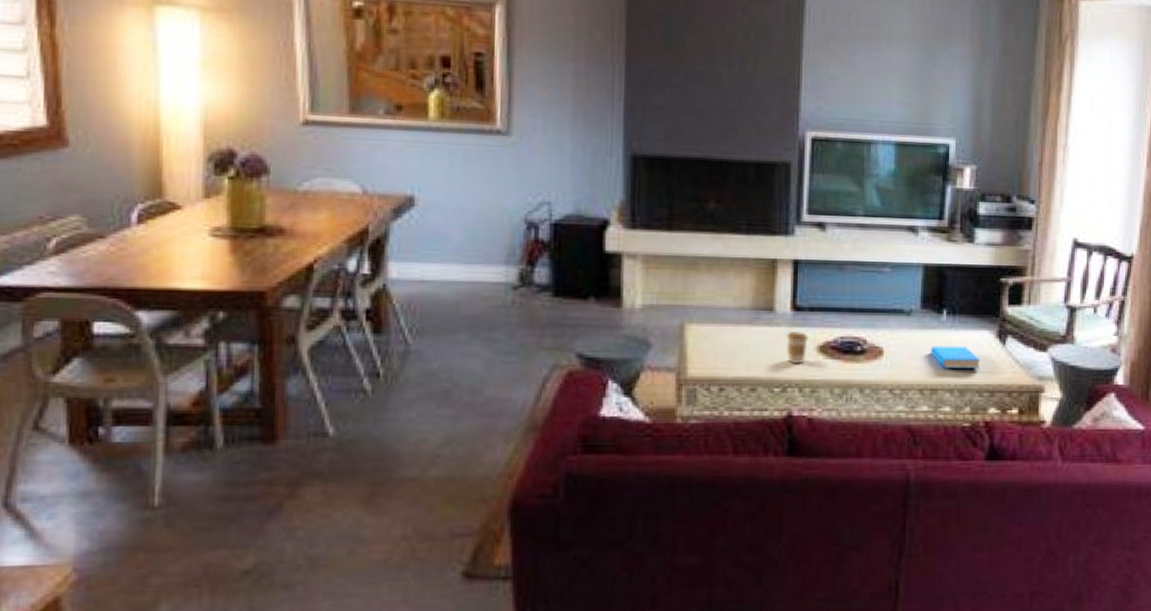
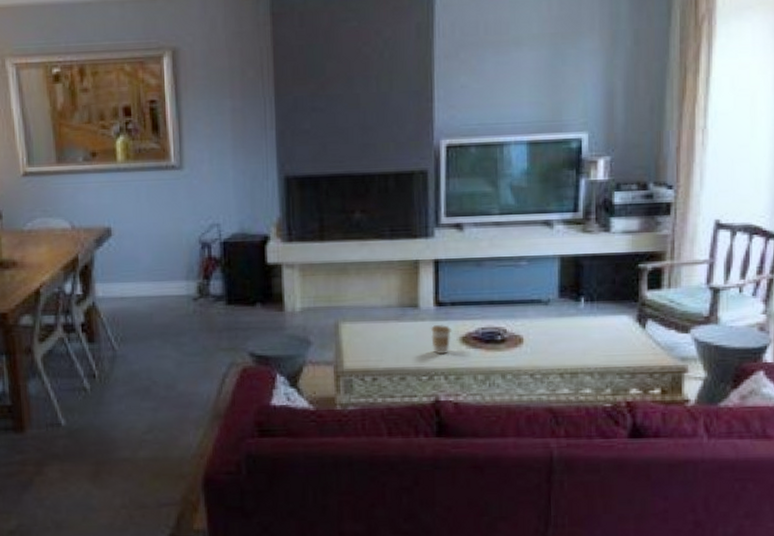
book: present [930,346,980,370] -> none [569,331,620,353]

